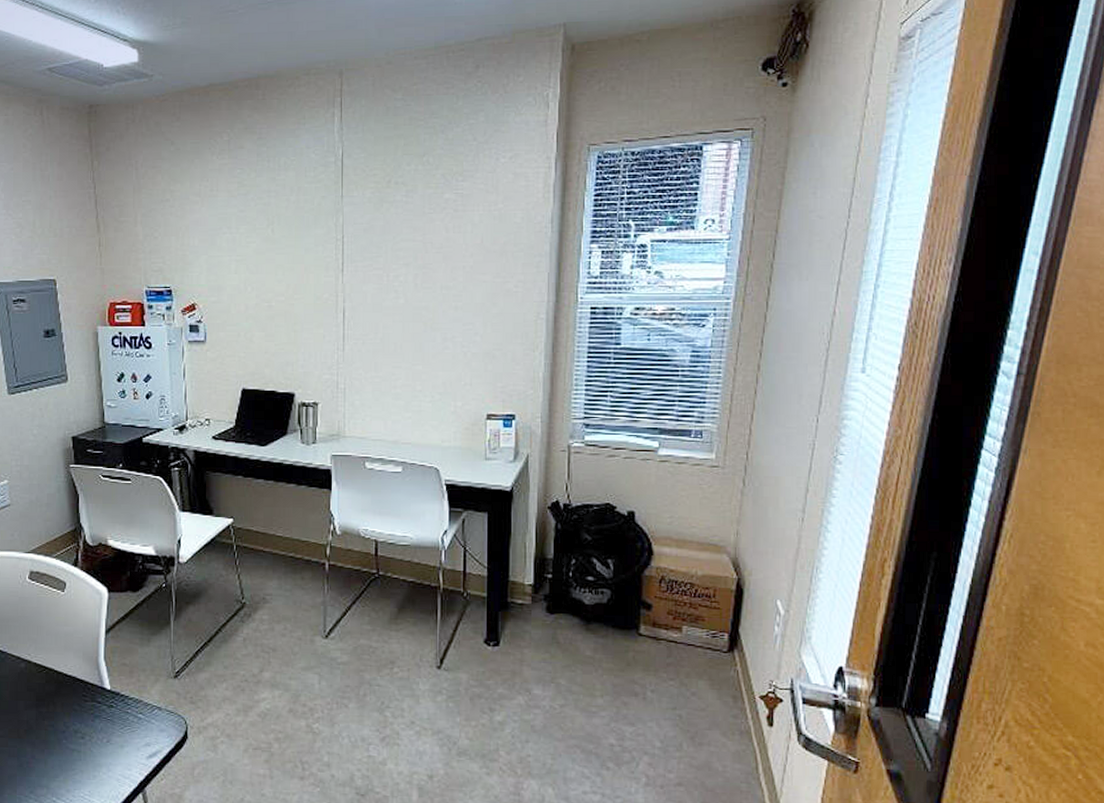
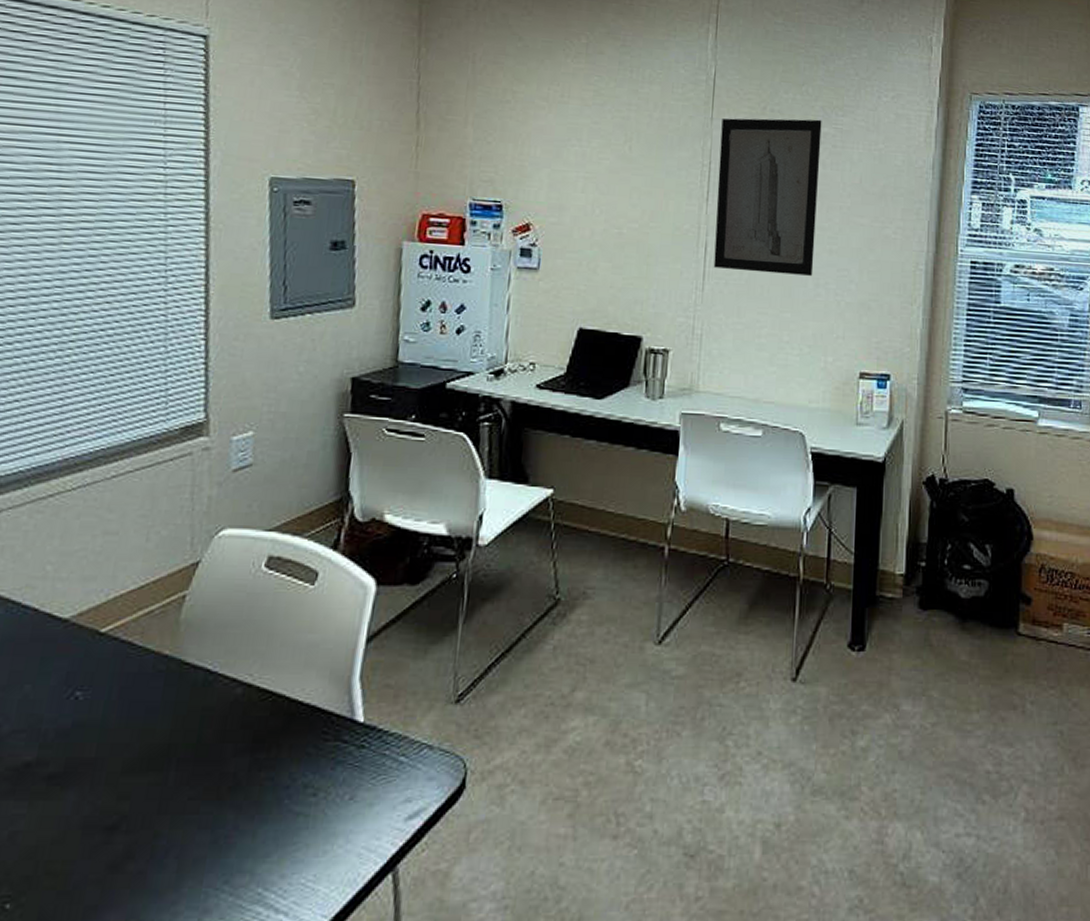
wall art: none [351,187,443,331] -> present [713,118,822,276]

